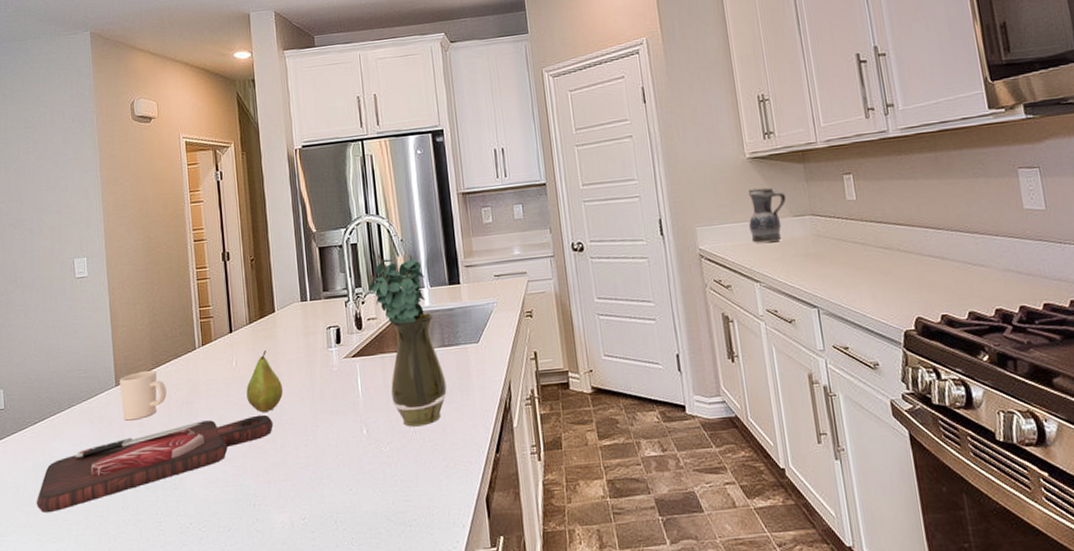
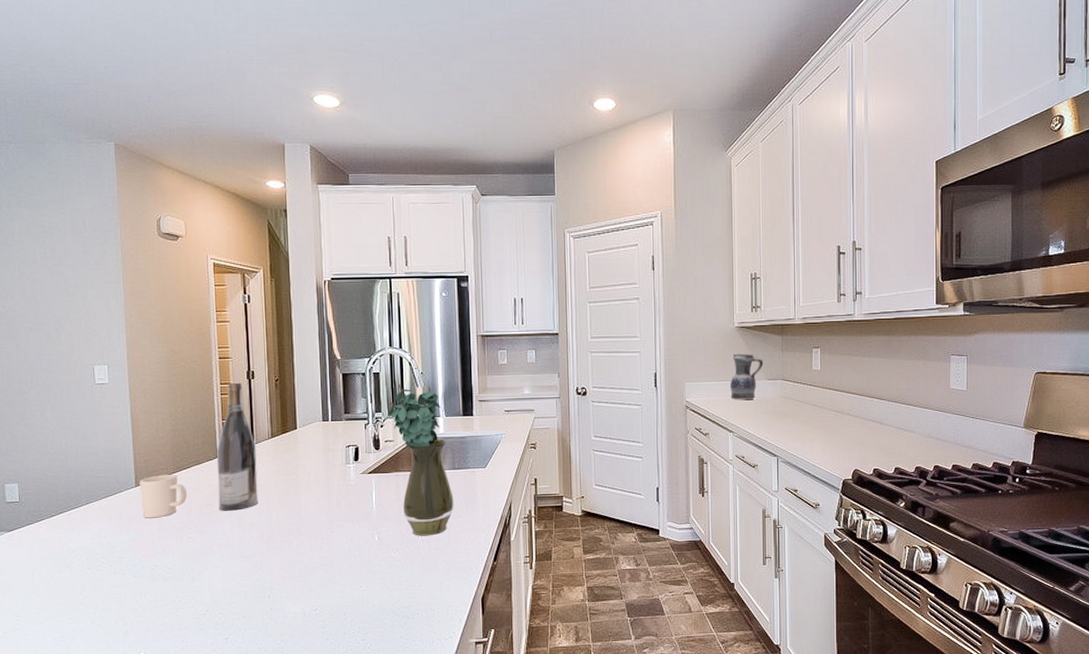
cutting board: present [36,414,274,512] -> none [52,519,291,597]
wine bottle: none [194,265,239,409] -> present [216,382,258,511]
fruit: present [246,351,284,413] -> none [266,463,302,518]

